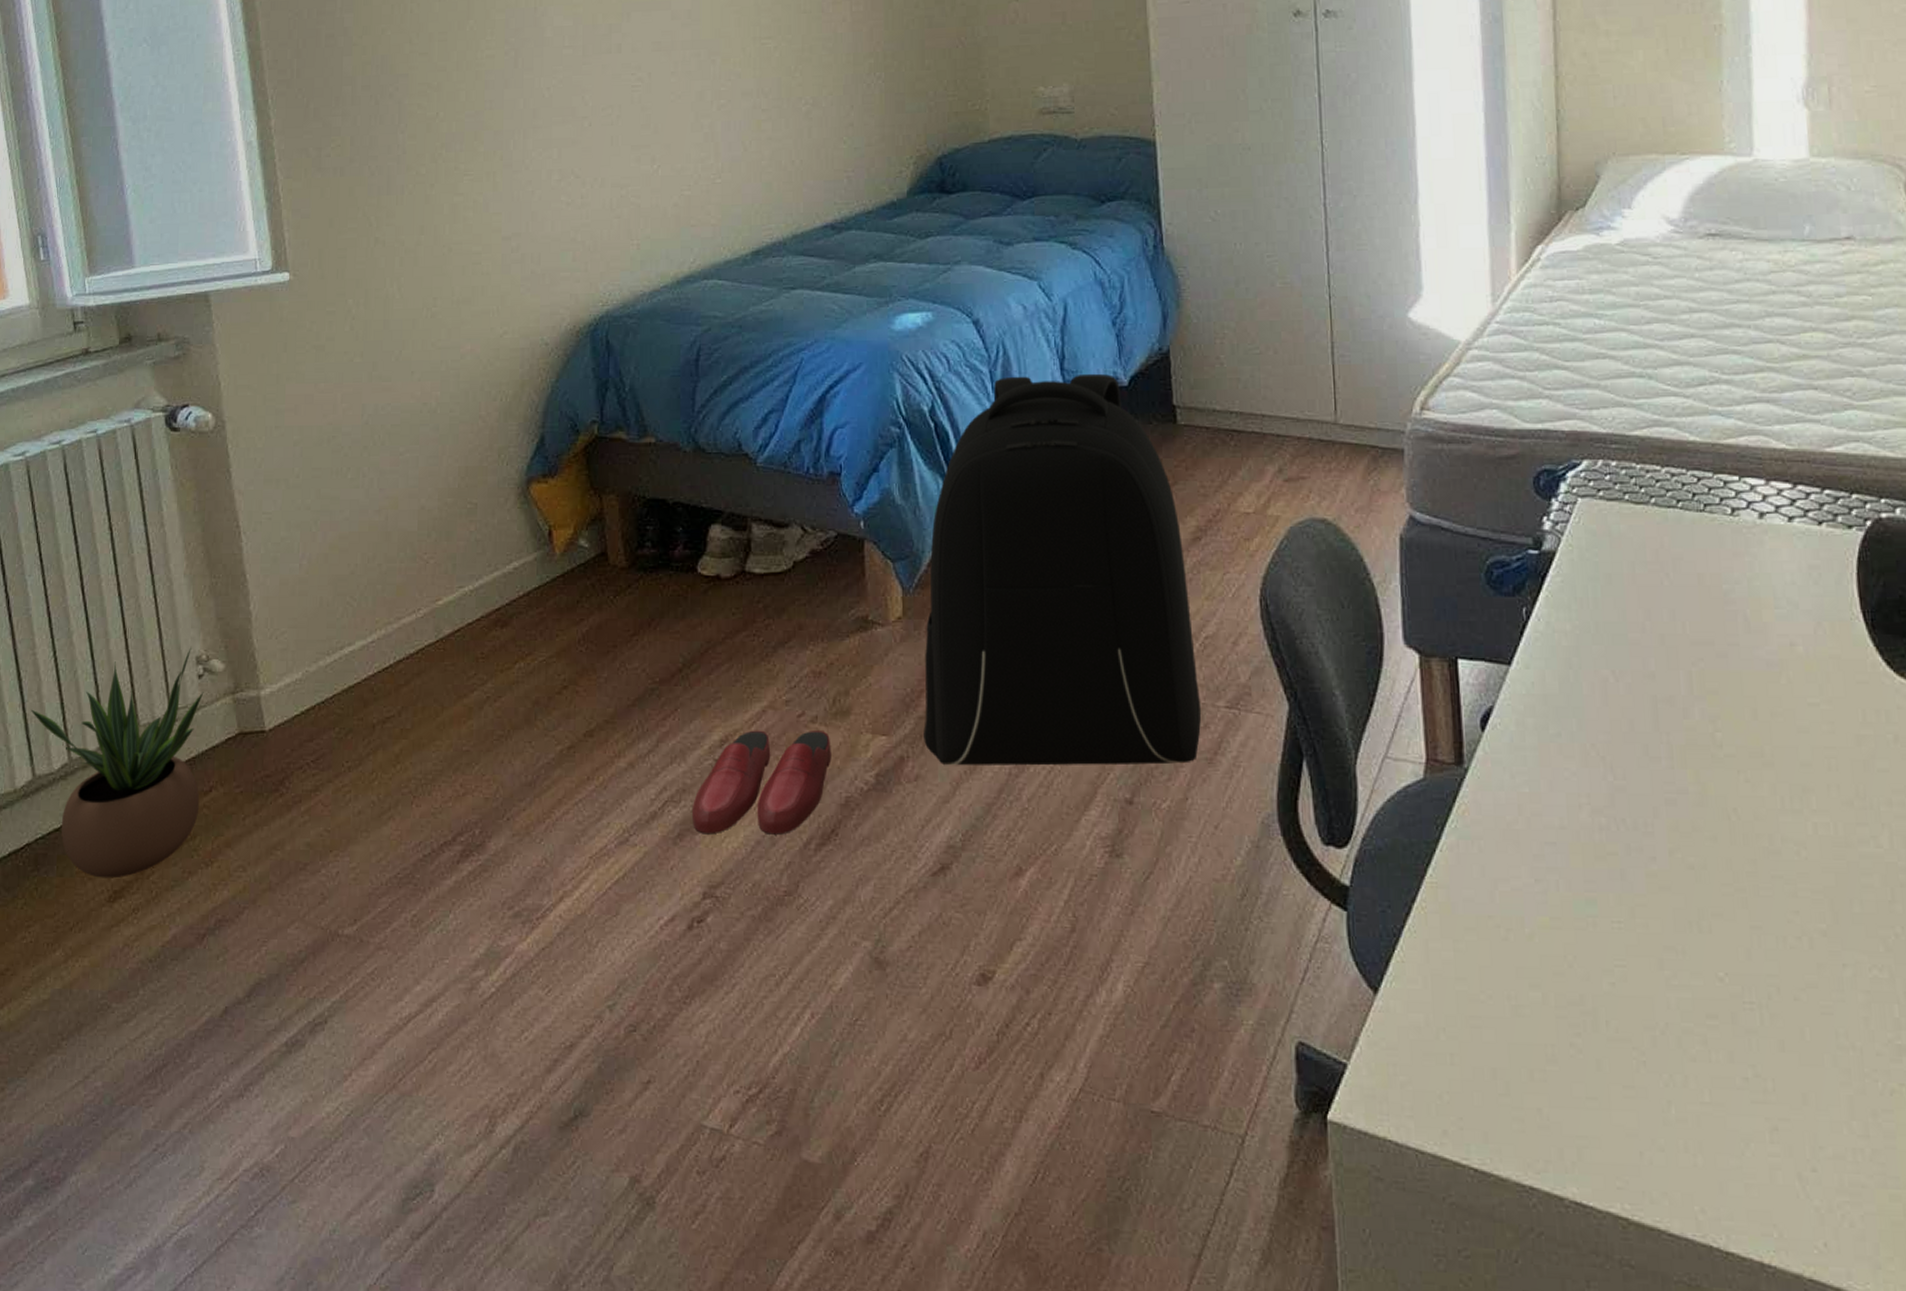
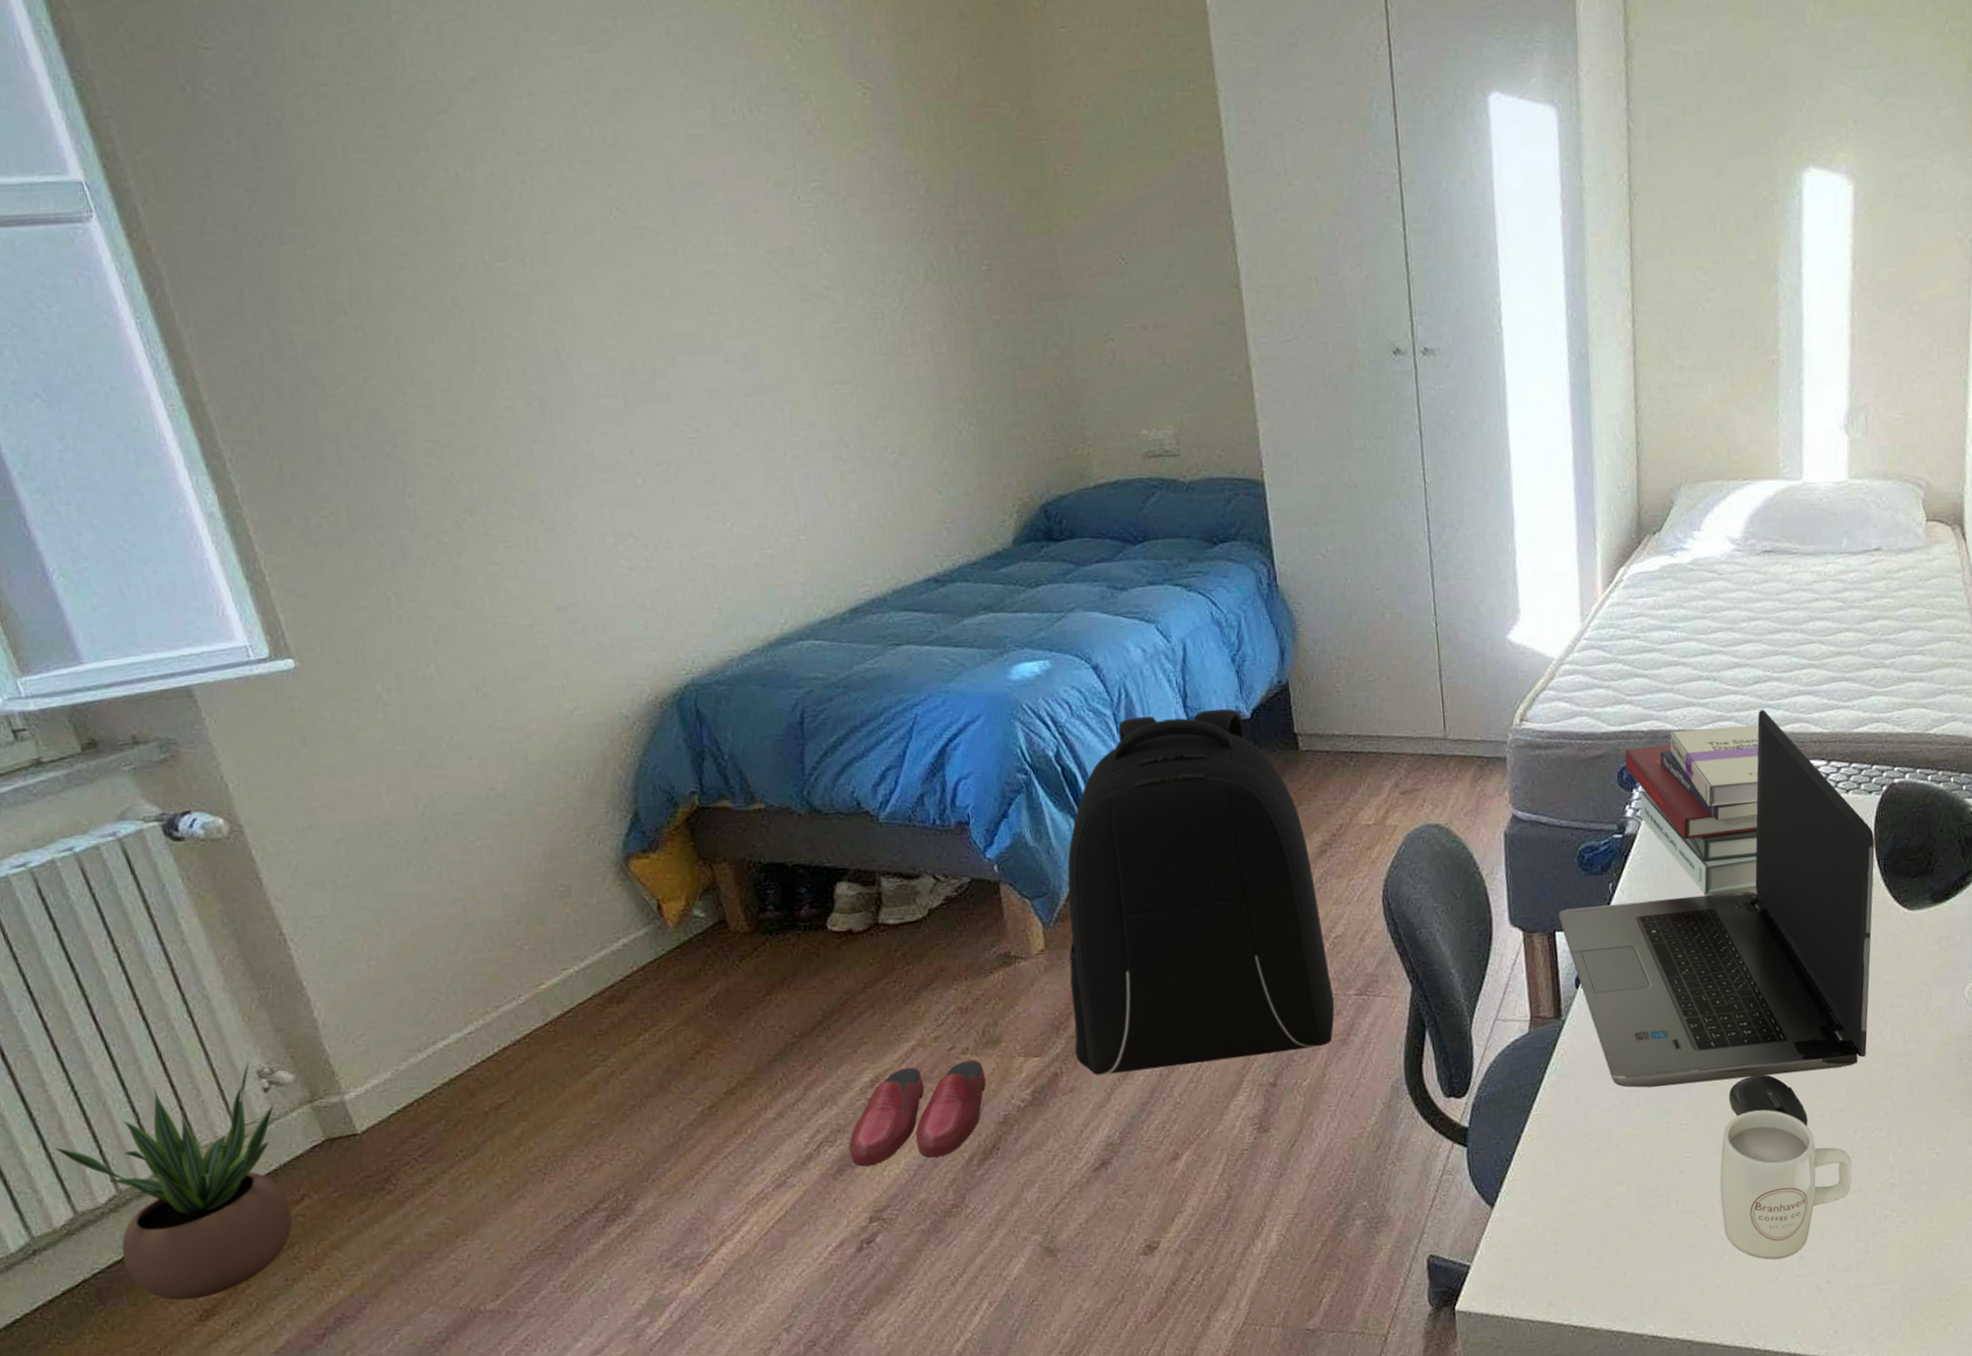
laptop computer: none [1461,417,1859,876] -> present [1558,710,1875,1088]
books: none [1542,433,1707,638] -> present [1624,724,1759,896]
mug: none [1662,918,1842,1125] -> present [1719,1109,1852,1260]
computer mouse: none [1673,870,1780,949] -> present [1728,1074,1808,1126]

